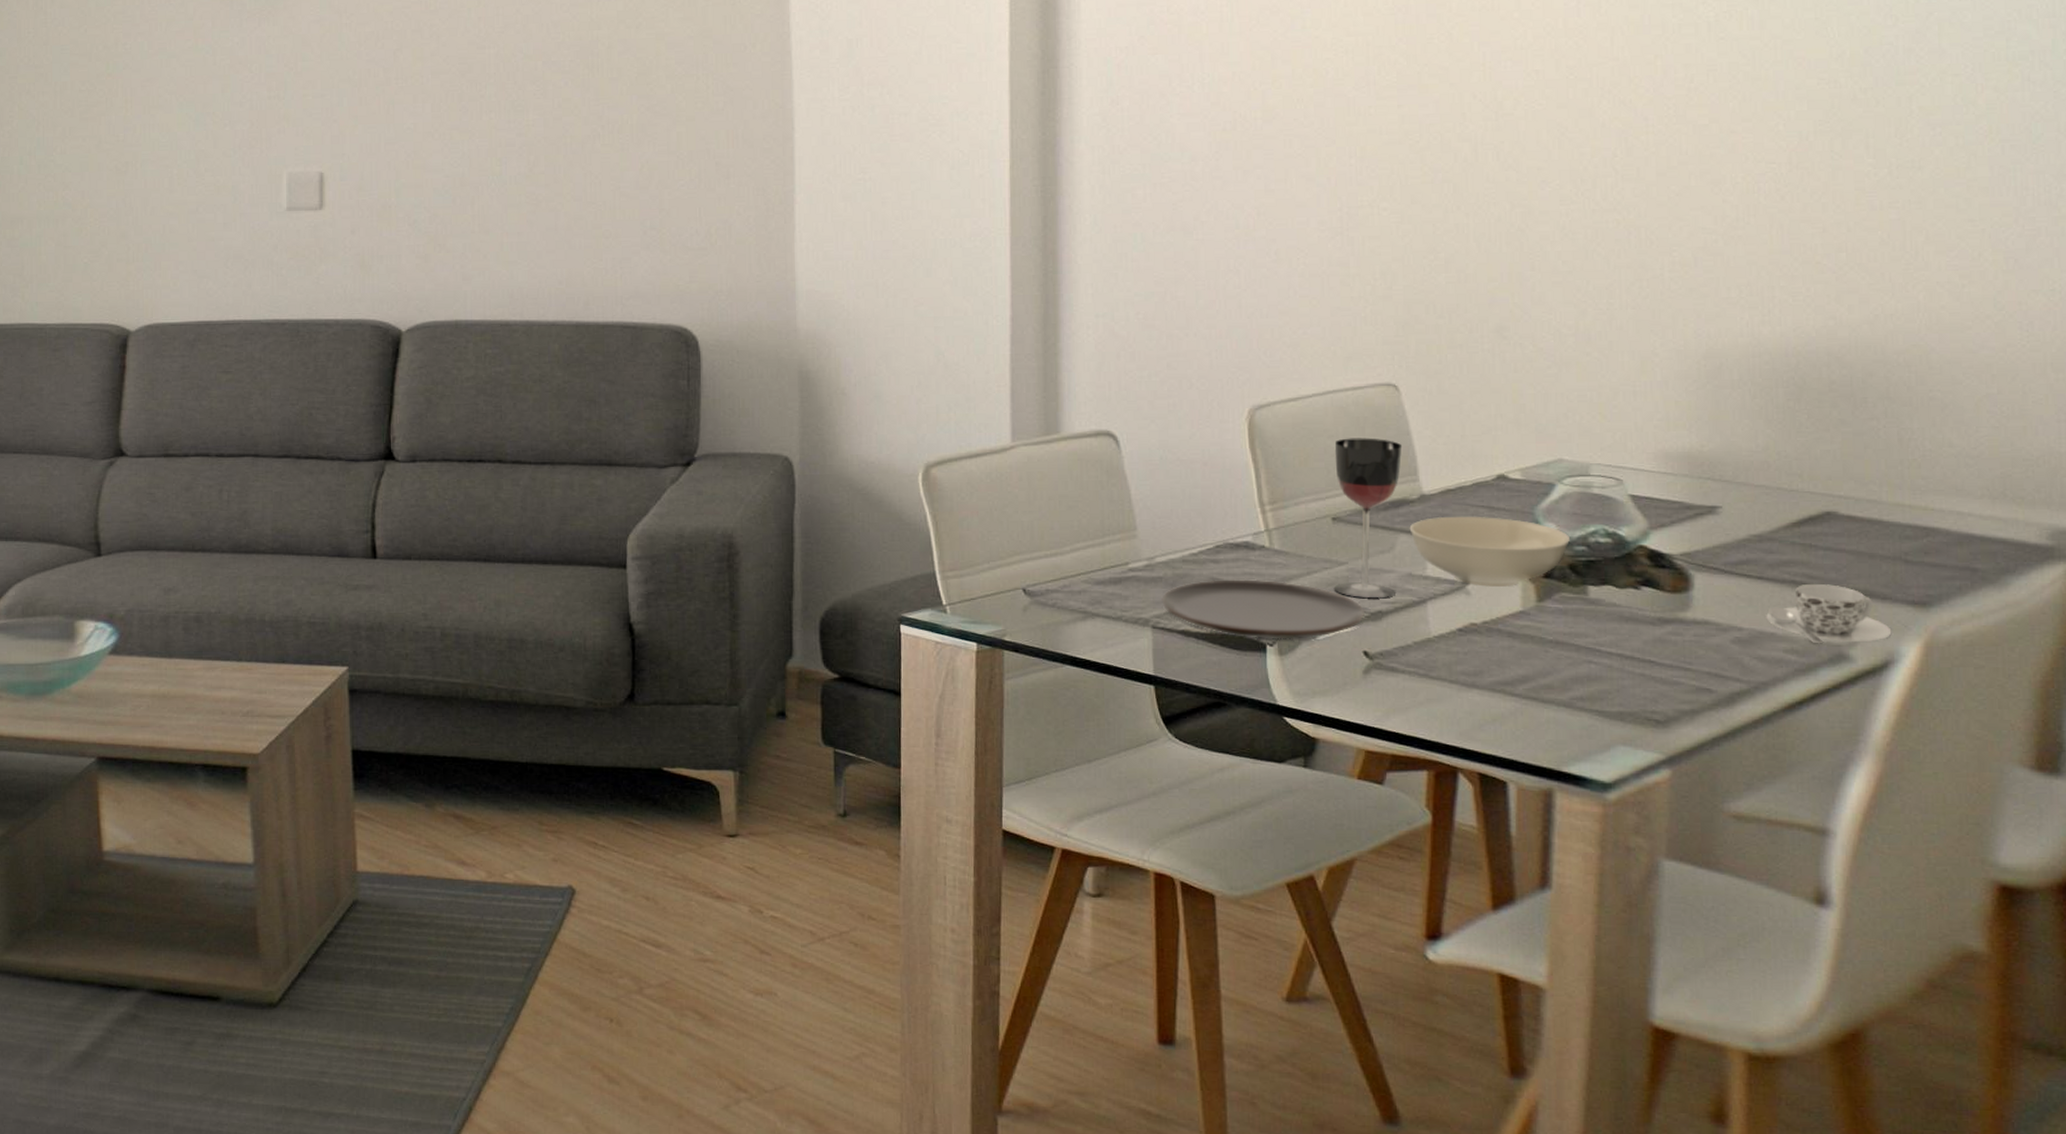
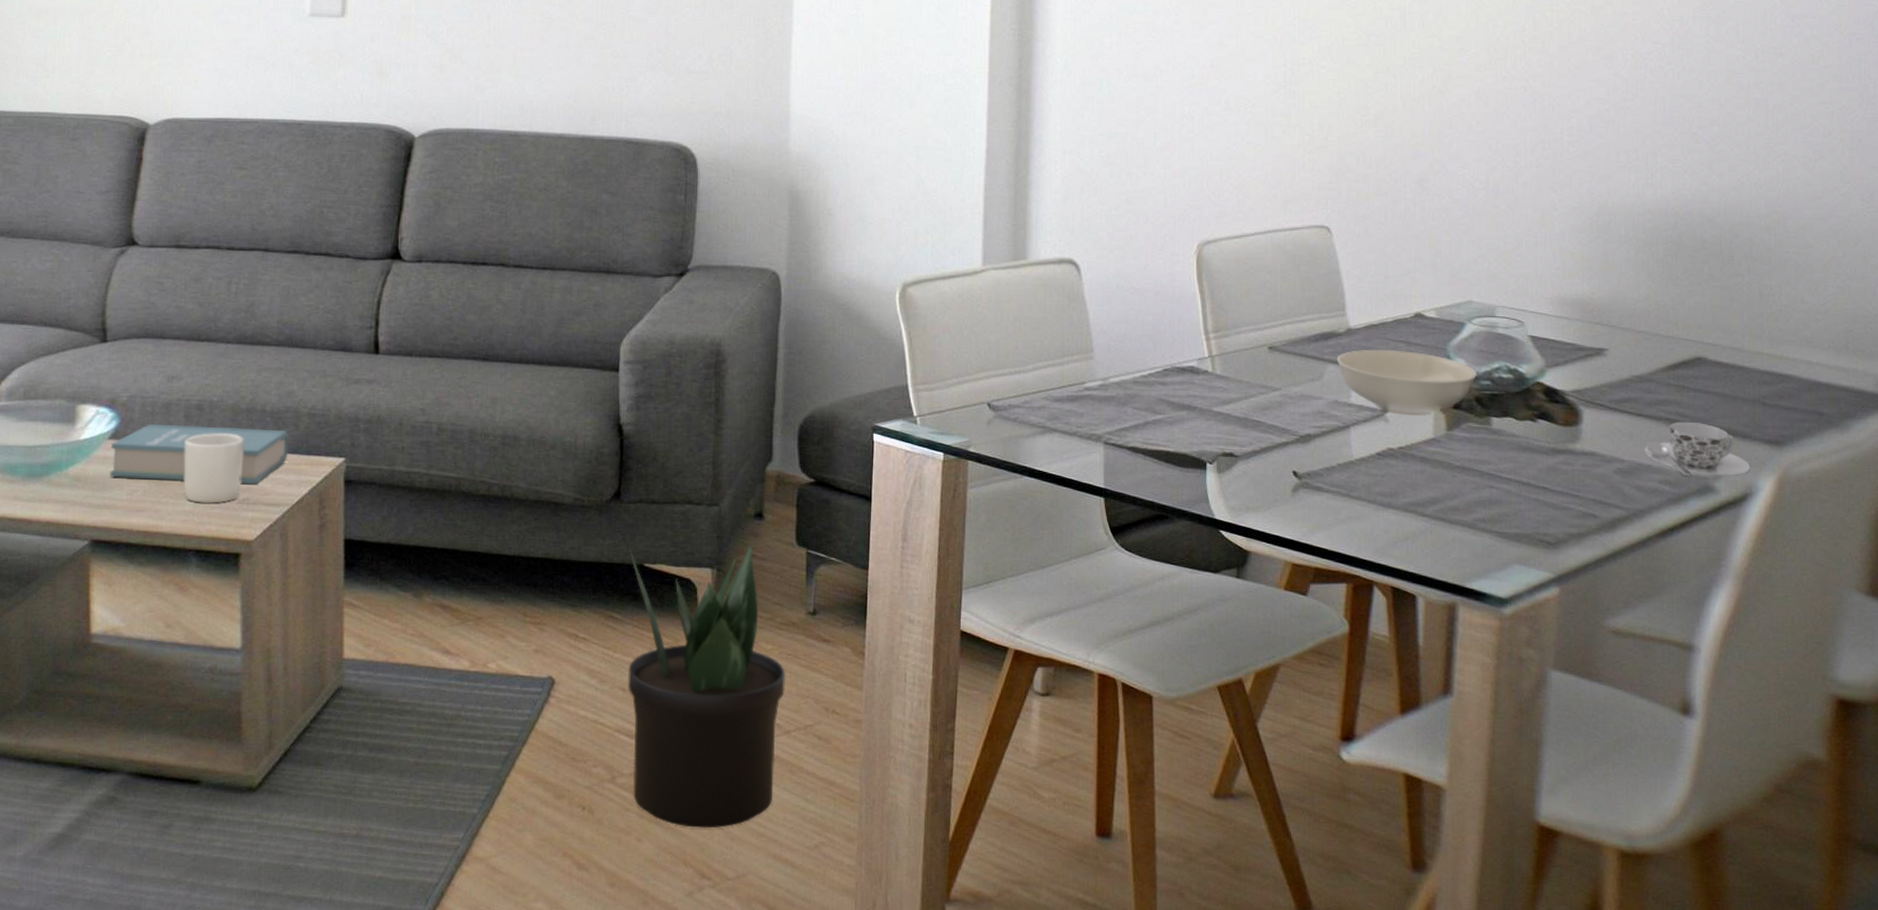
book: none [111,637,290,696] -> present [109,423,289,484]
mug: none [185,645,246,717] -> present [183,433,245,503]
planter: none [645,746,818,1040] -> present [627,545,786,828]
plate: present [1162,579,1366,639] -> none [1114,400,1296,458]
wineglass: present [1333,438,1403,599] -> none [1268,274,1333,423]

